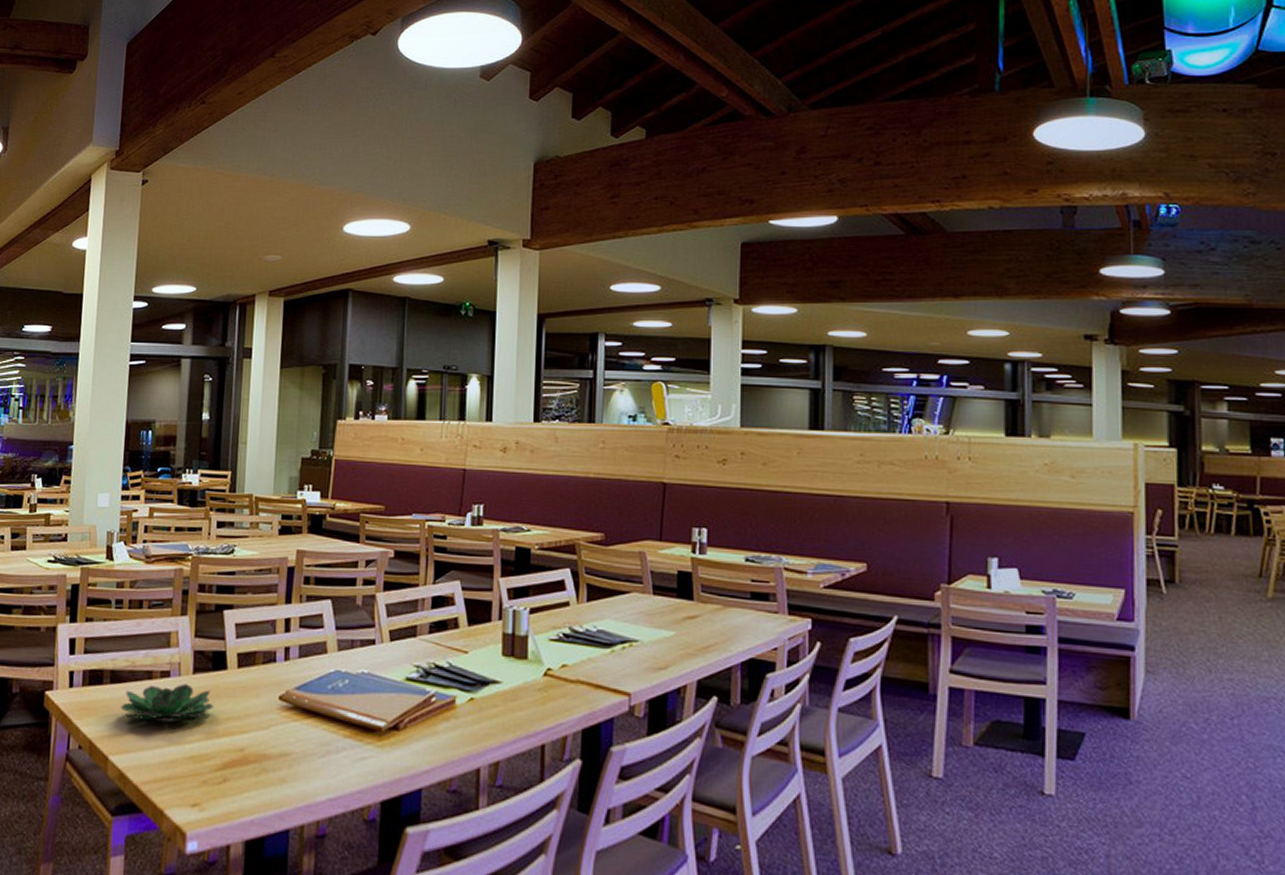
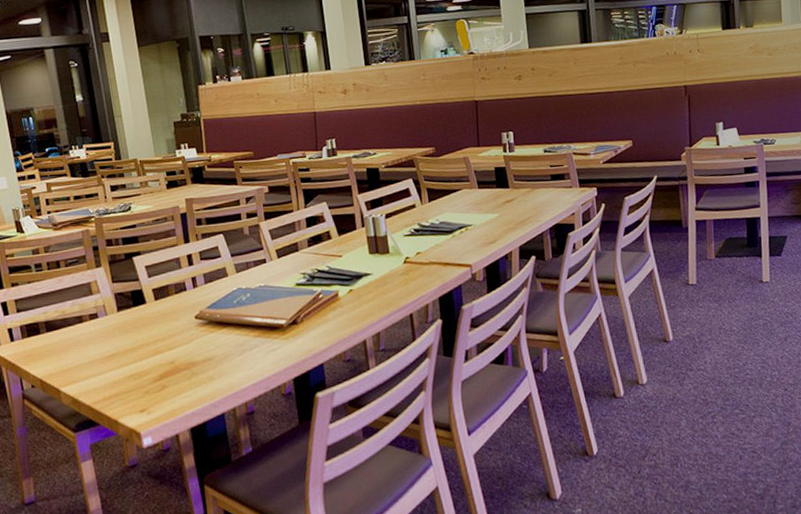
succulent plant: present [120,684,213,722] -> none [60,320,141,356]

